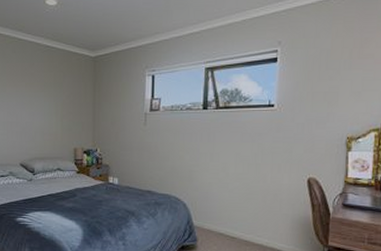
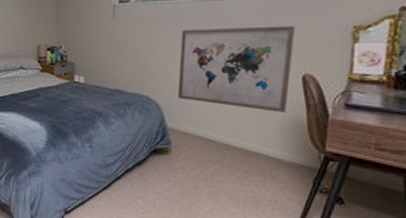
wall art: none [203,135,301,213] -> present [178,26,296,114]

